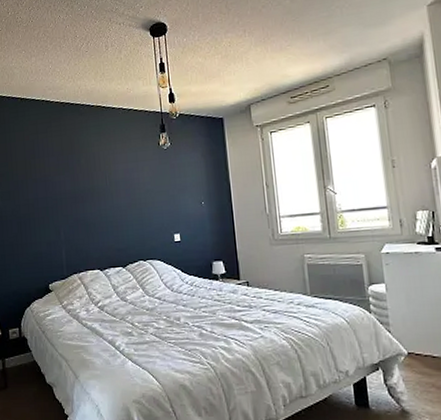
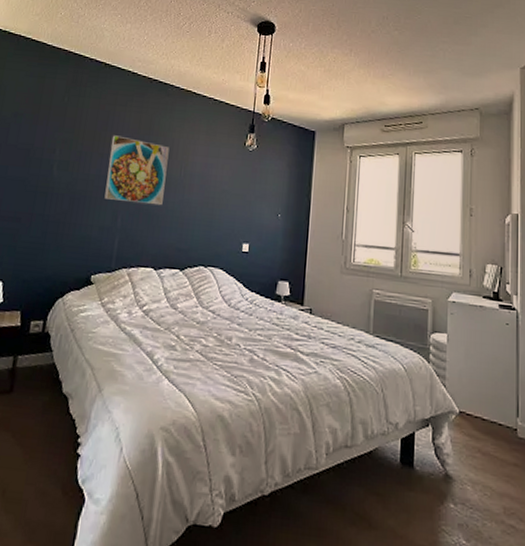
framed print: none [40,160,96,218] -> present [104,135,170,206]

